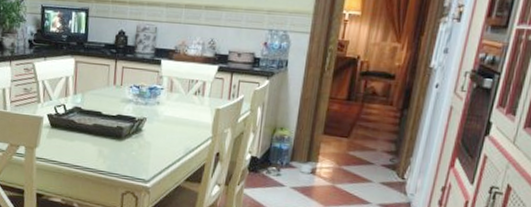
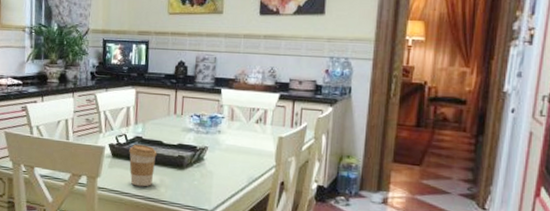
coffee cup: none [68,114,96,157] -> present [129,144,157,187]

